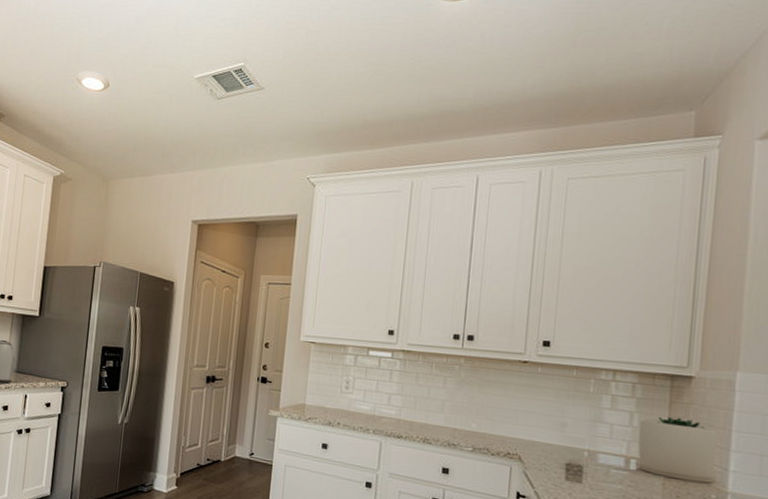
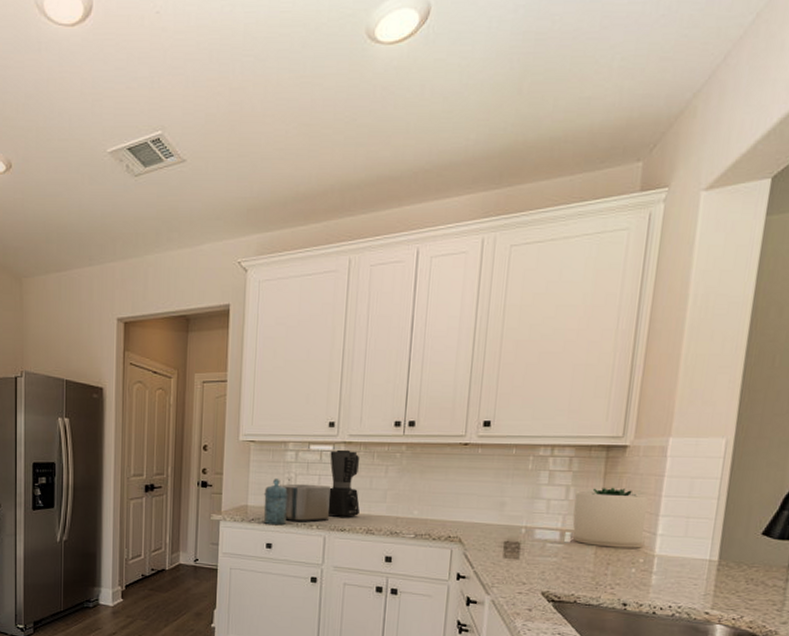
canister: none [320,379,347,427] -> present [263,477,289,526]
toaster: none [338,386,388,426] -> present [280,483,331,522]
blender: none [384,357,419,425] -> present [327,449,360,518]

